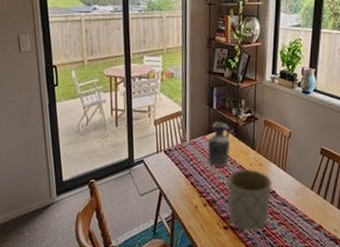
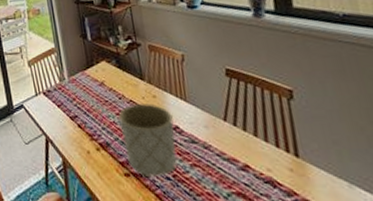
ceramic jug: present [207,122,230,166] -> none [88,53,116,104]

